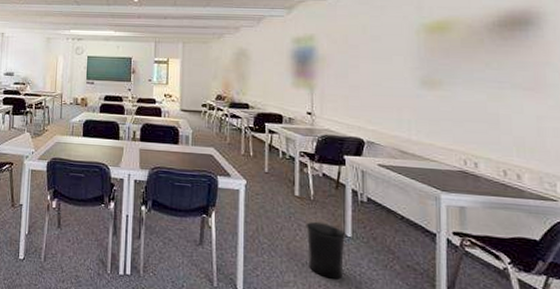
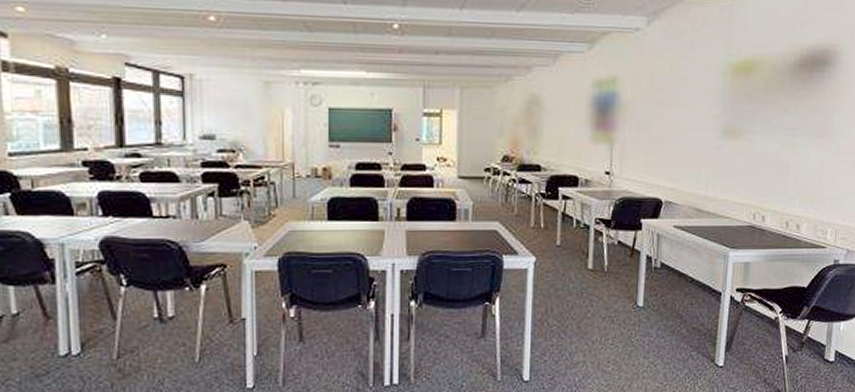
waste bin: present [306,222,346,280] -> none [598,295,638,353]

